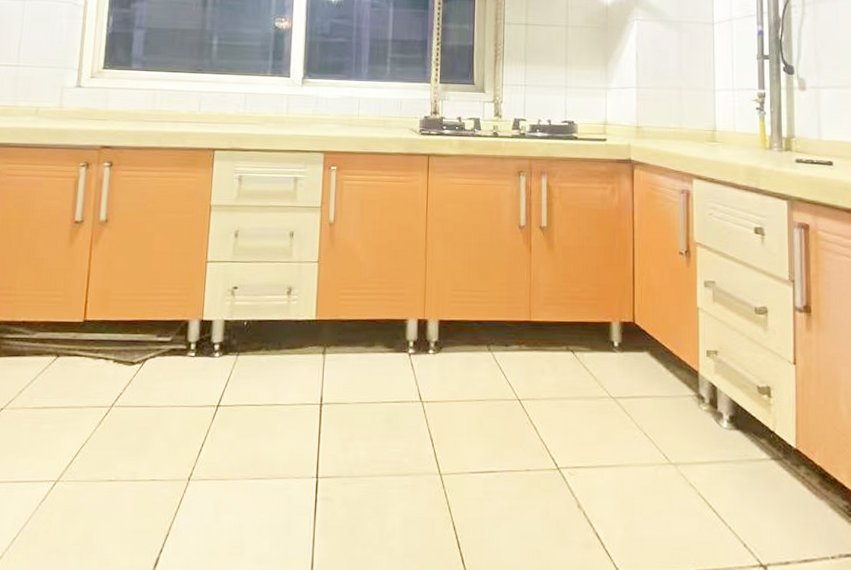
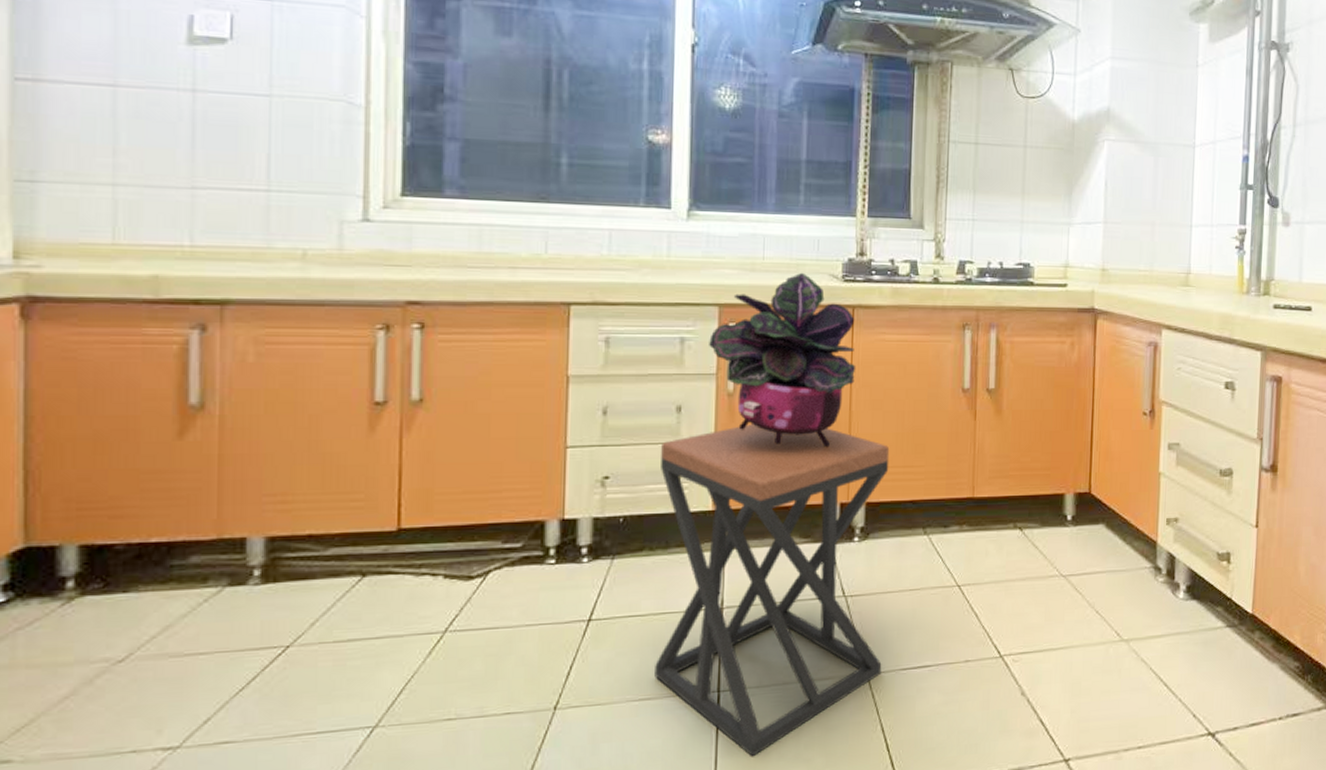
stool: none [267,249,459,541] -> present [655,424,890,757]
potted plant: none [316,127,431,271] -> present [709,272,856,448]

